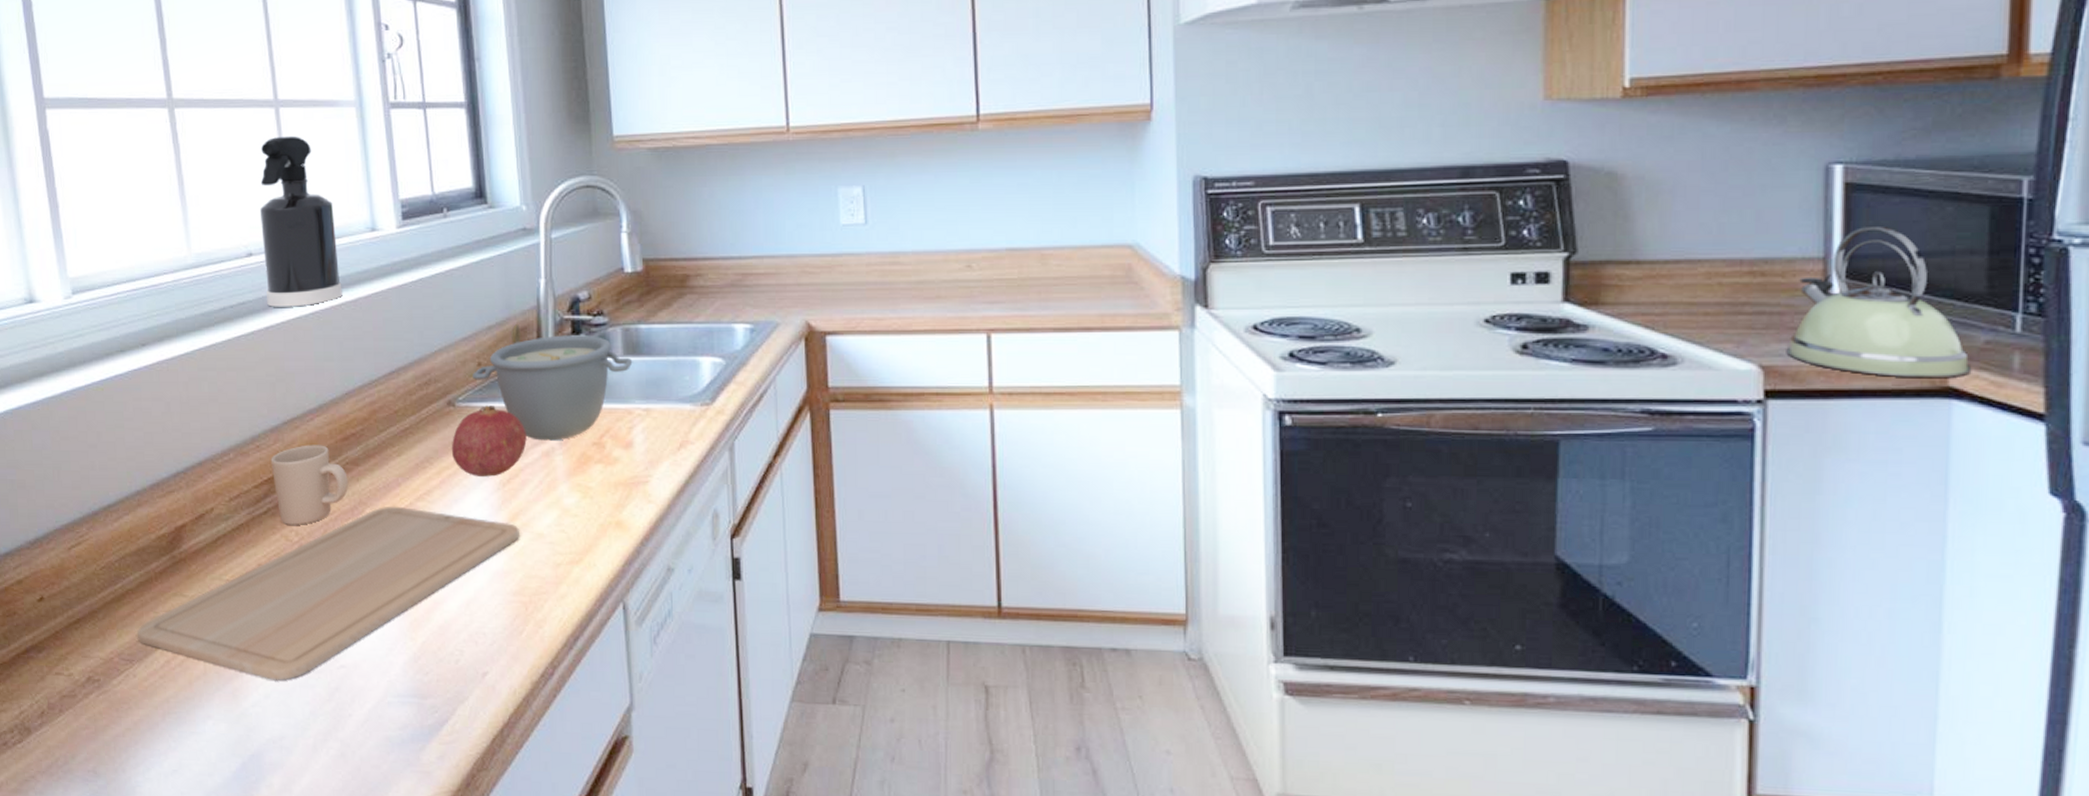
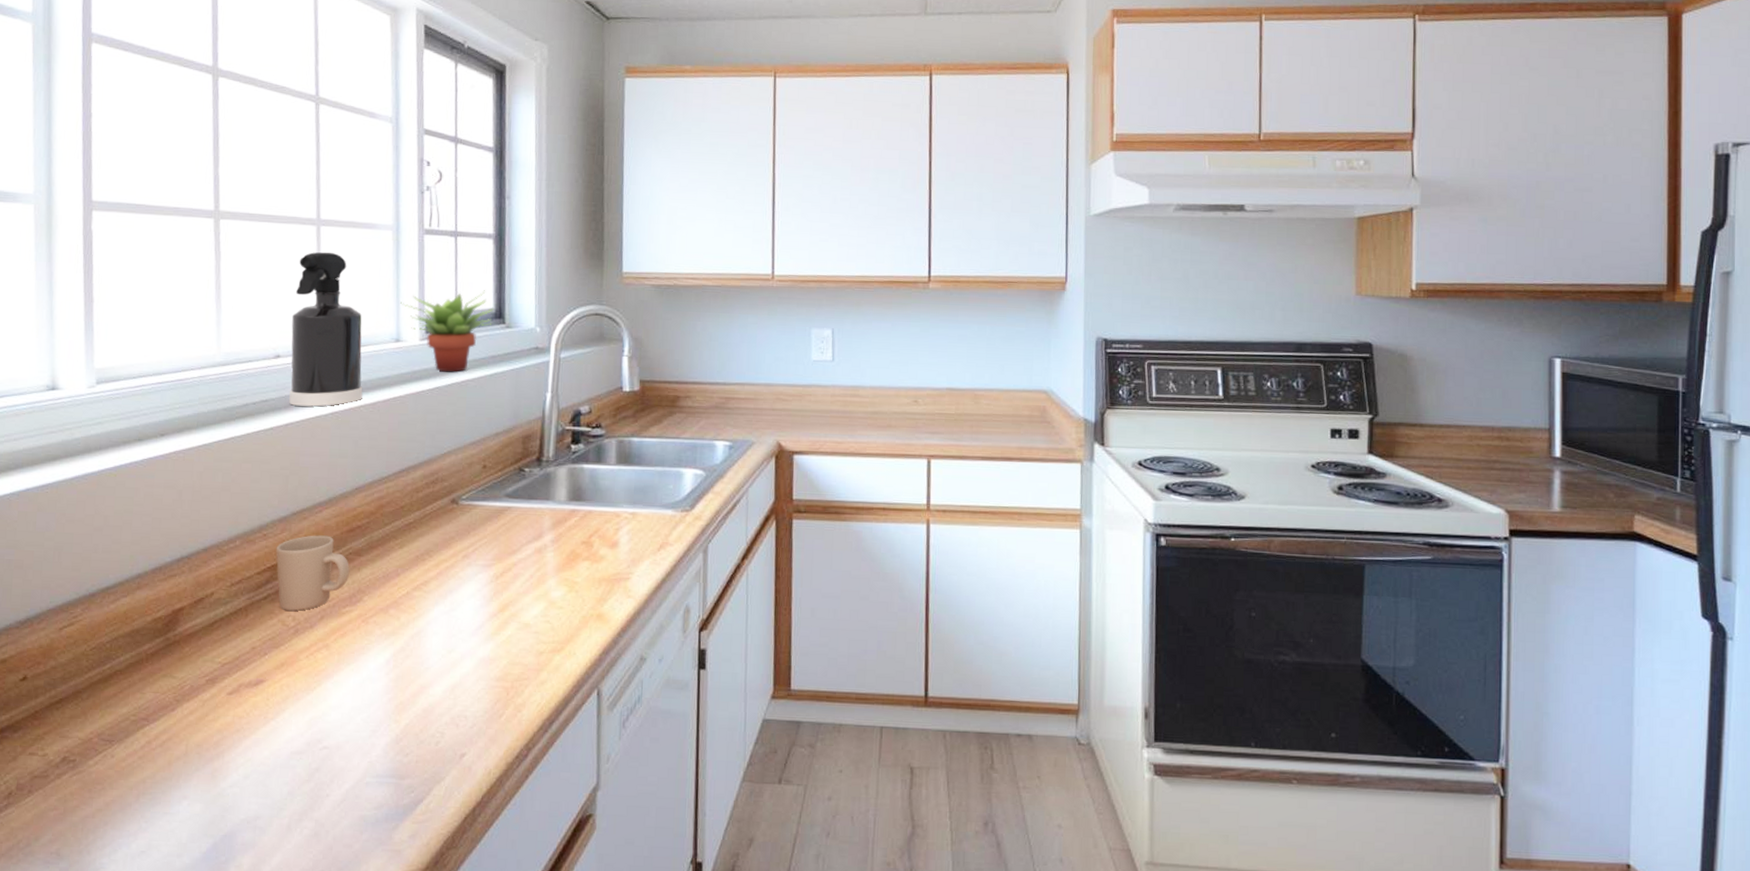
chopping board: present [137,506,521,681] -> none [119,594,509,761]
succulent plant: none [371,167,474,262] -> present [399,290,494,372]
fruit: present [451,405,527,477] -> none [450,504,522,570]
cooking pot: present [473,324,633,441] -> none [477,432,624,539]
kettle: present [1786,225,1972,379] -> none [1524,406,1649,525]

